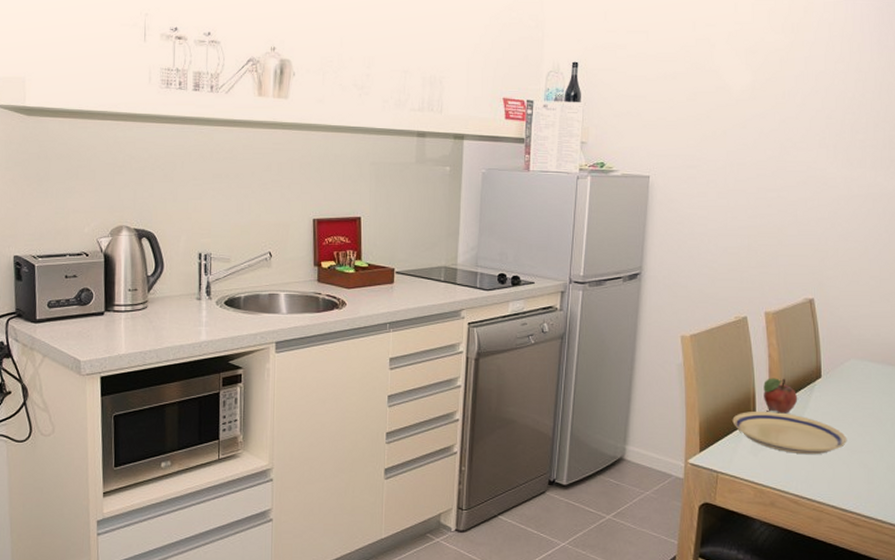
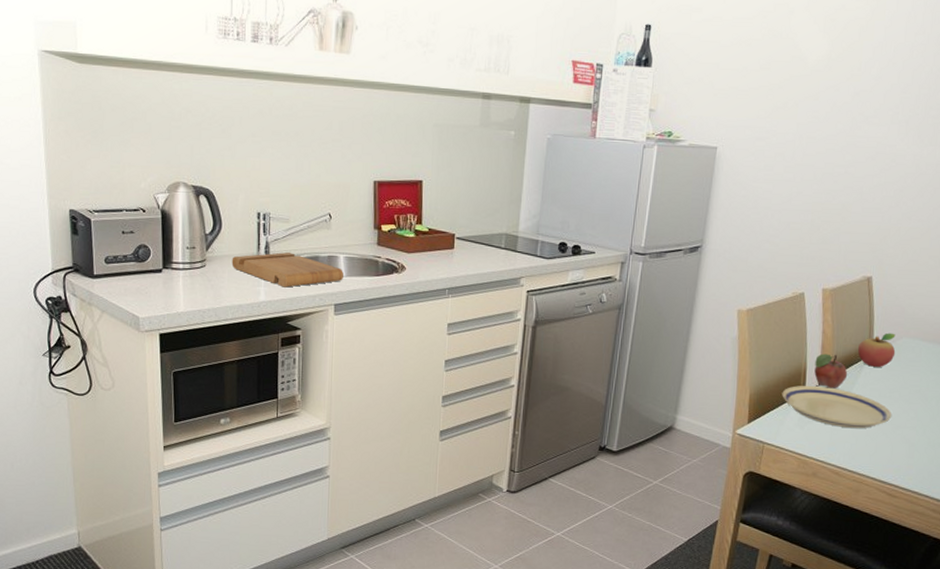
cutting board: none [173,292,284,327] -> present [231,252,343,288]
fruit: none [805,355,845,390] -> present [857,333,896,367]

